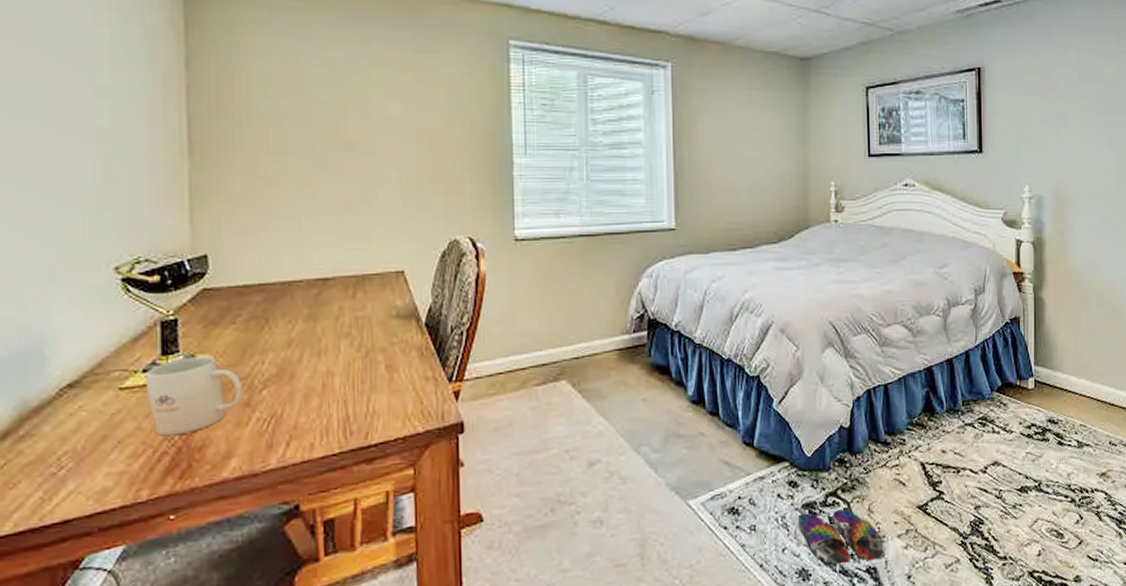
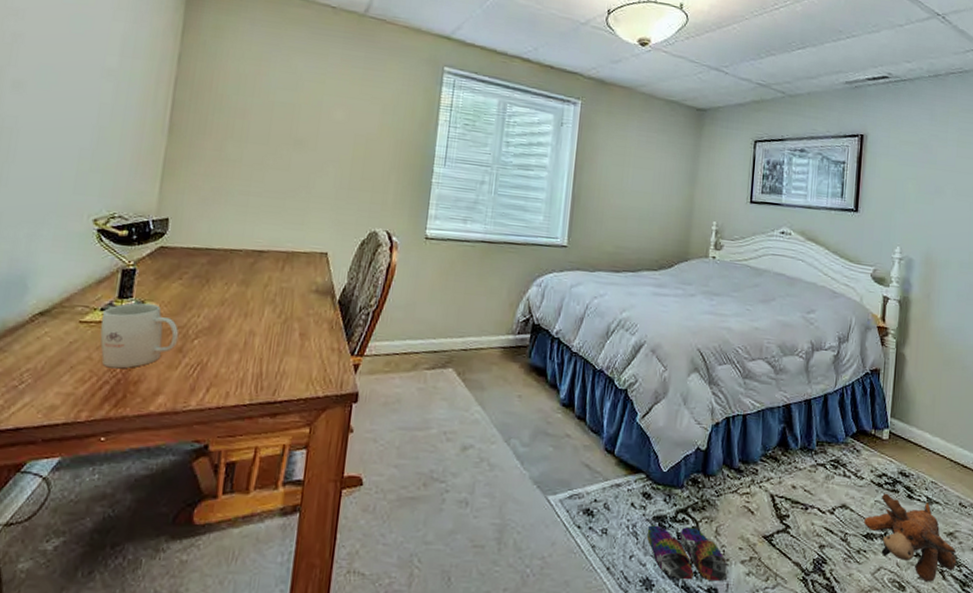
stuffed animal: none [1016,443,1112,526] -> present [863,493,957,582]

